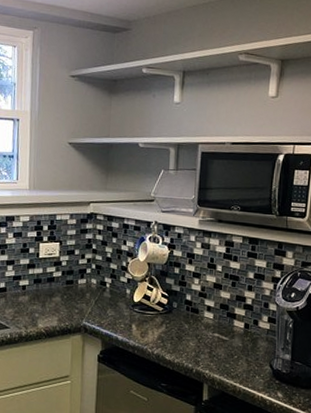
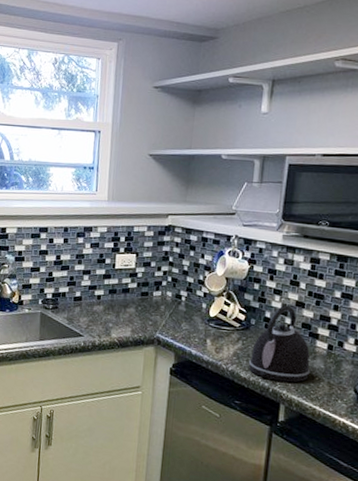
kettle: none [172,287,230,362] -> present [248,305,311,383]

